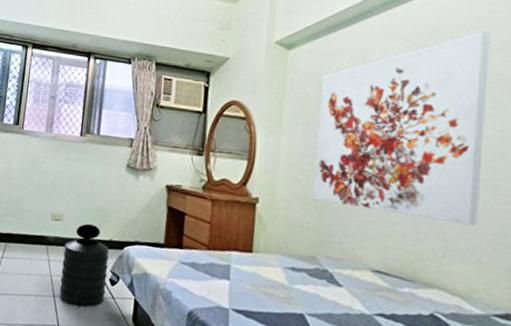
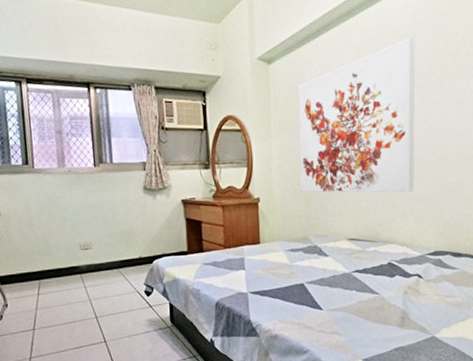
trash can: present [59,223,110,308] -> none [97,246,143,322]

